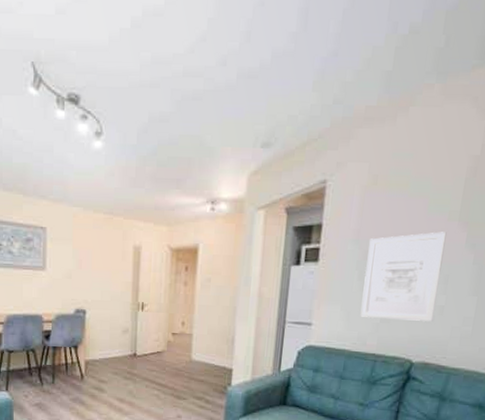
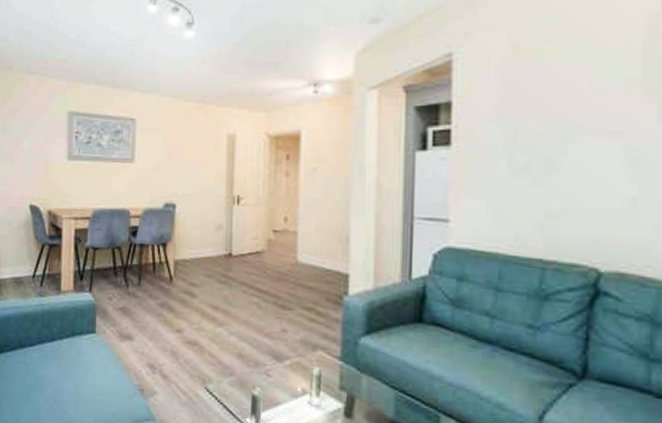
wall art: present [360,231,447,321] -> none [515,104,627,218]

